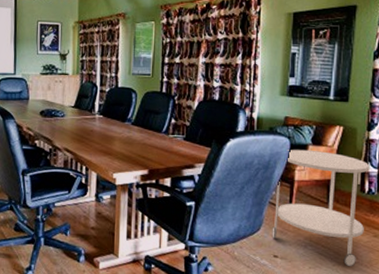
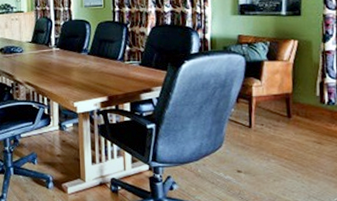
side table: present [272,149,370,267] -> none [233,65,328,178]

